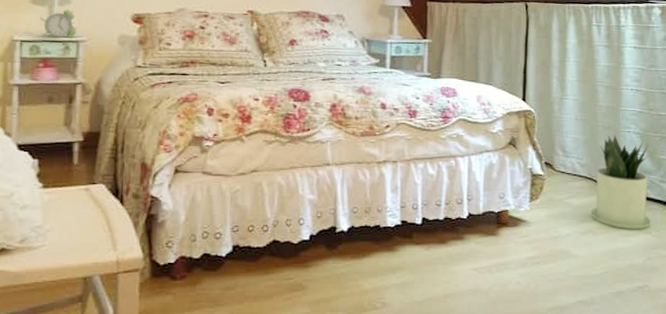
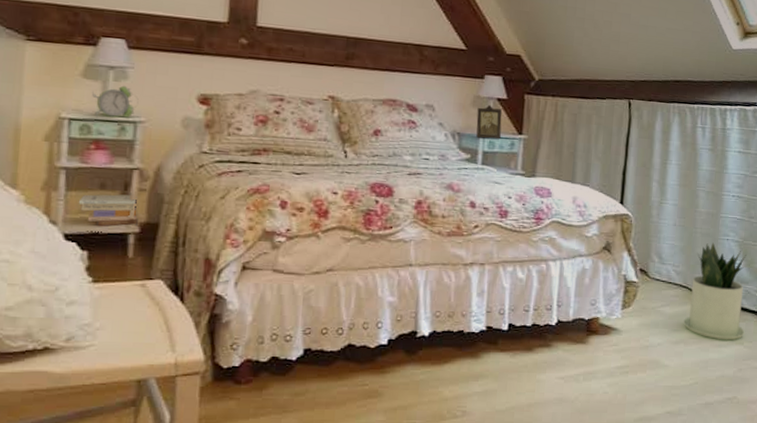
books: none [29,107,82,136] -> present [78,194,138,227]
photo frame: none [383,12,407,44] -> present [476,104,502,140]

